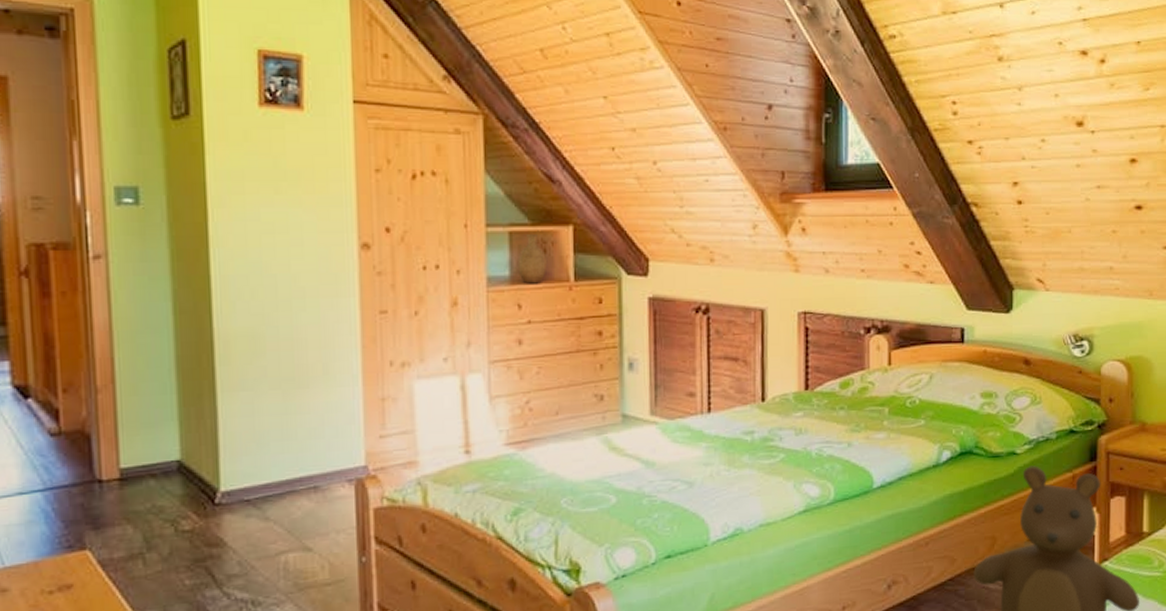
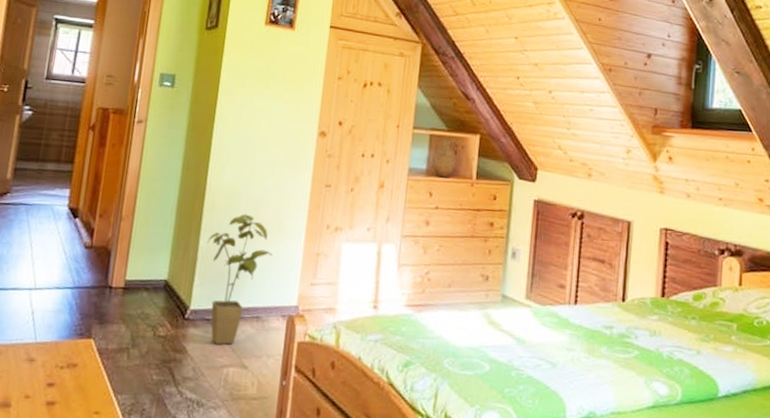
house plant: none [228,361,322,529] -> present [207,214,273,345]

